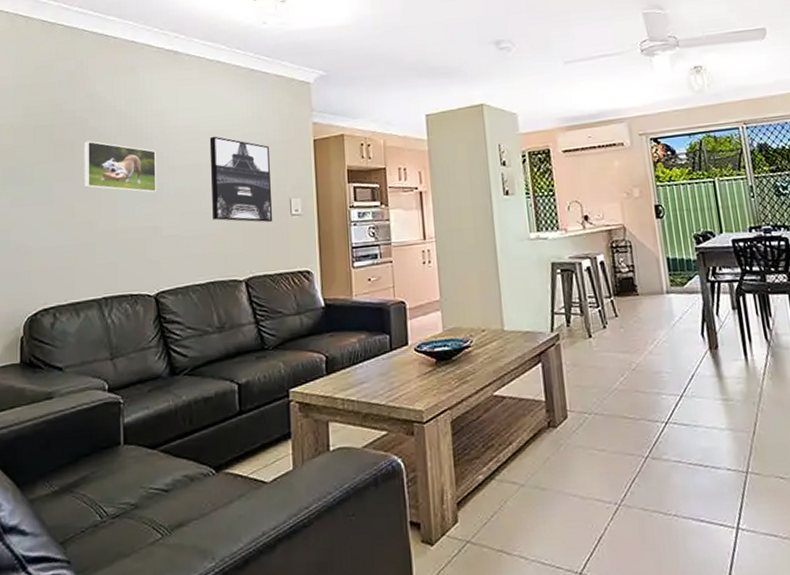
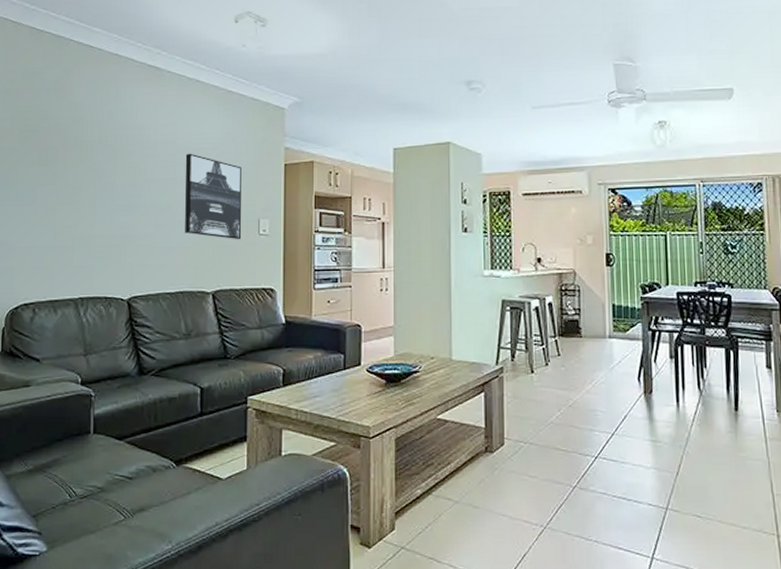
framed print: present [84,141,156,193] -> none [65,148,134,203]

